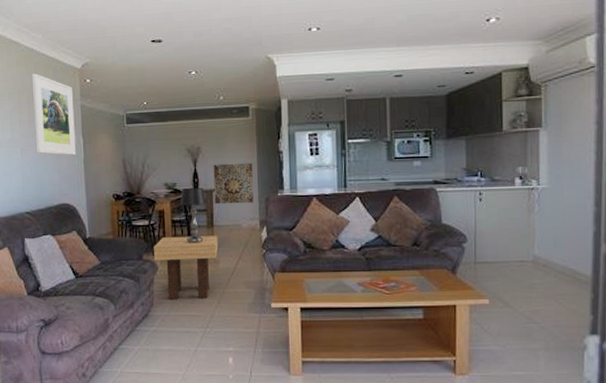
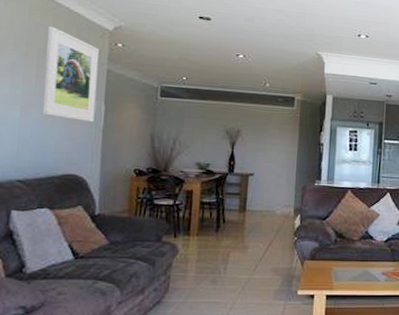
side table: present [154,235,219,299] -> none [175,218,250,285]
table lamp: present [180,187,207,243] -> none [212,169,241,227]
wall art: present [213,163,253,205] -> none [249,149,292,191]

